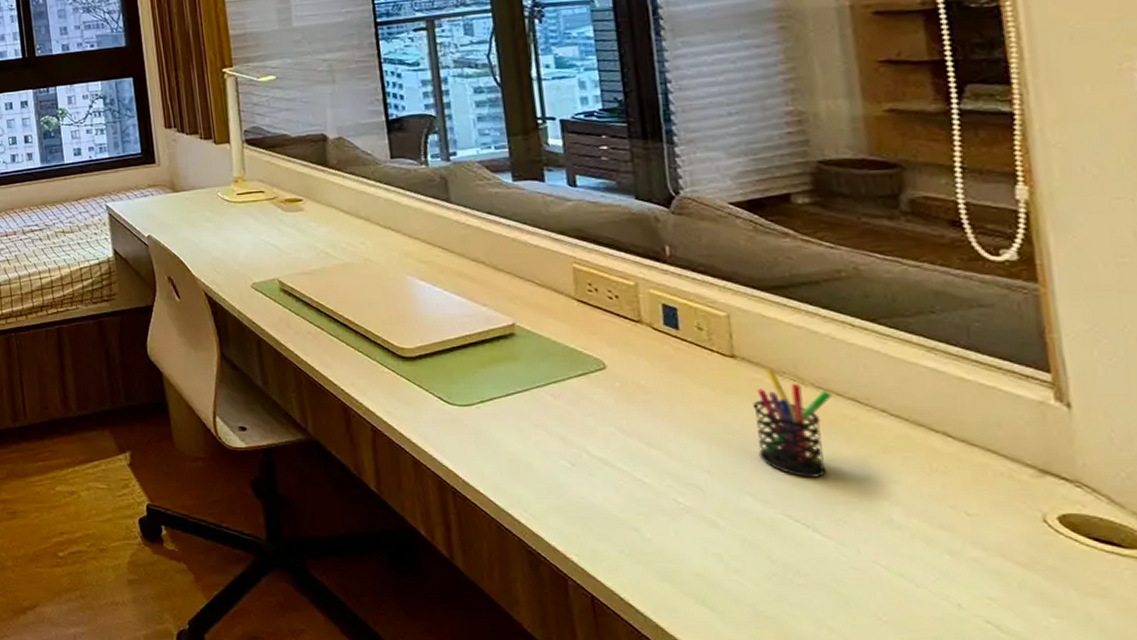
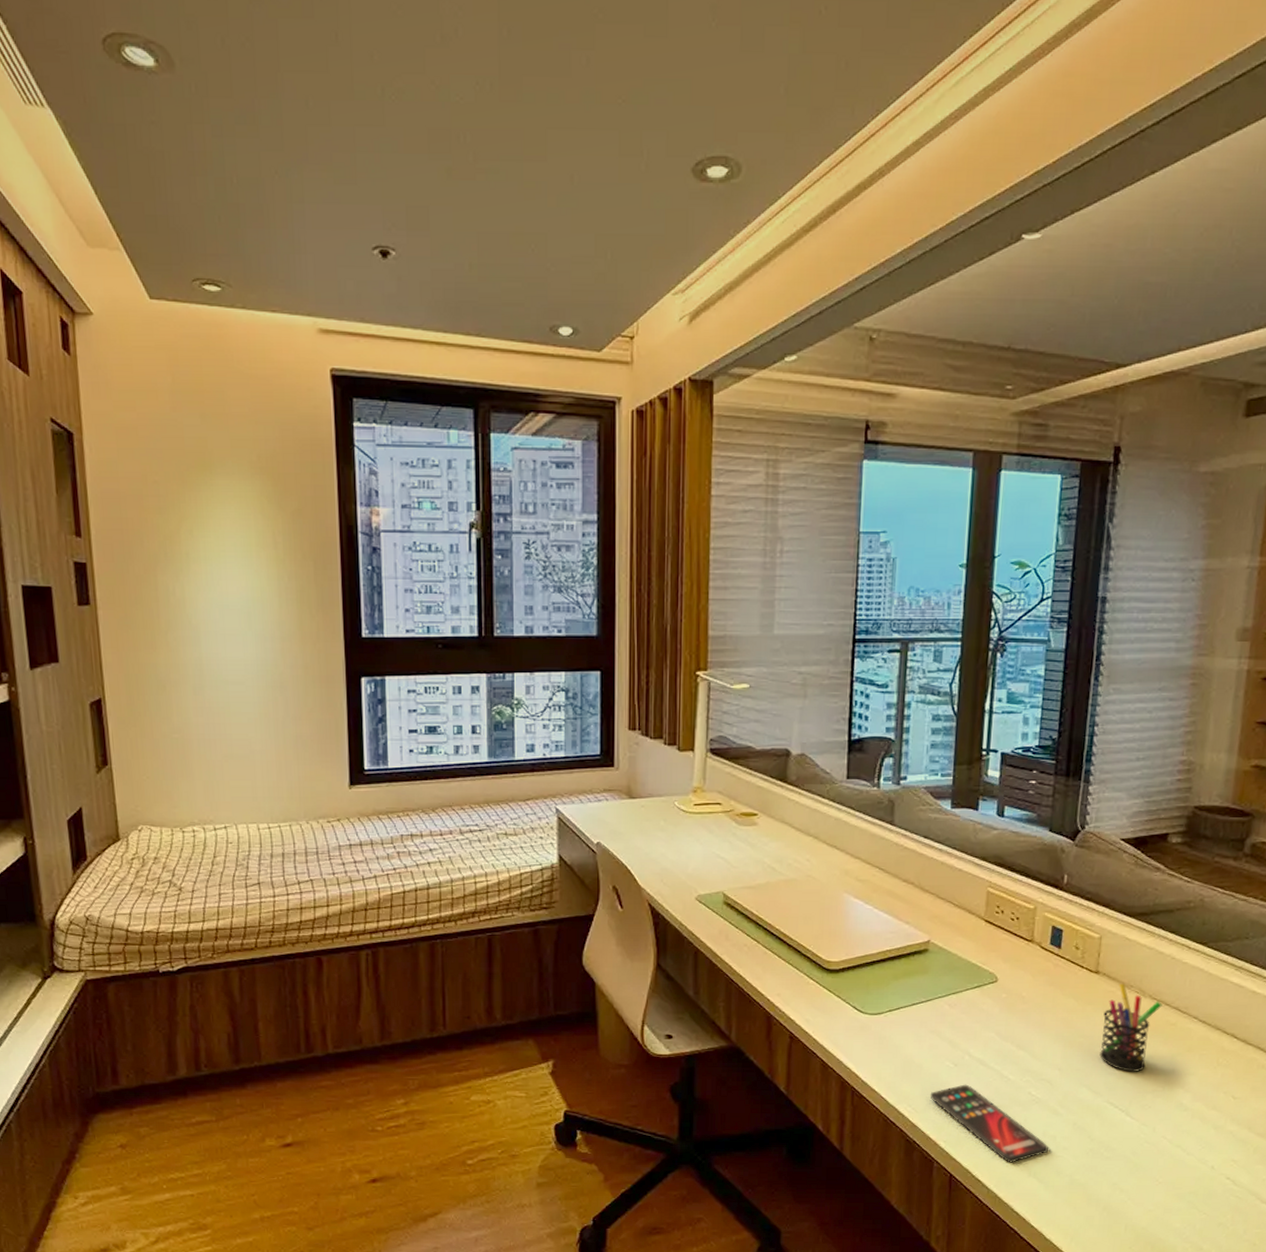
smartphone: none [547,487,715,585] -> present [930,1084,1048,1163]

